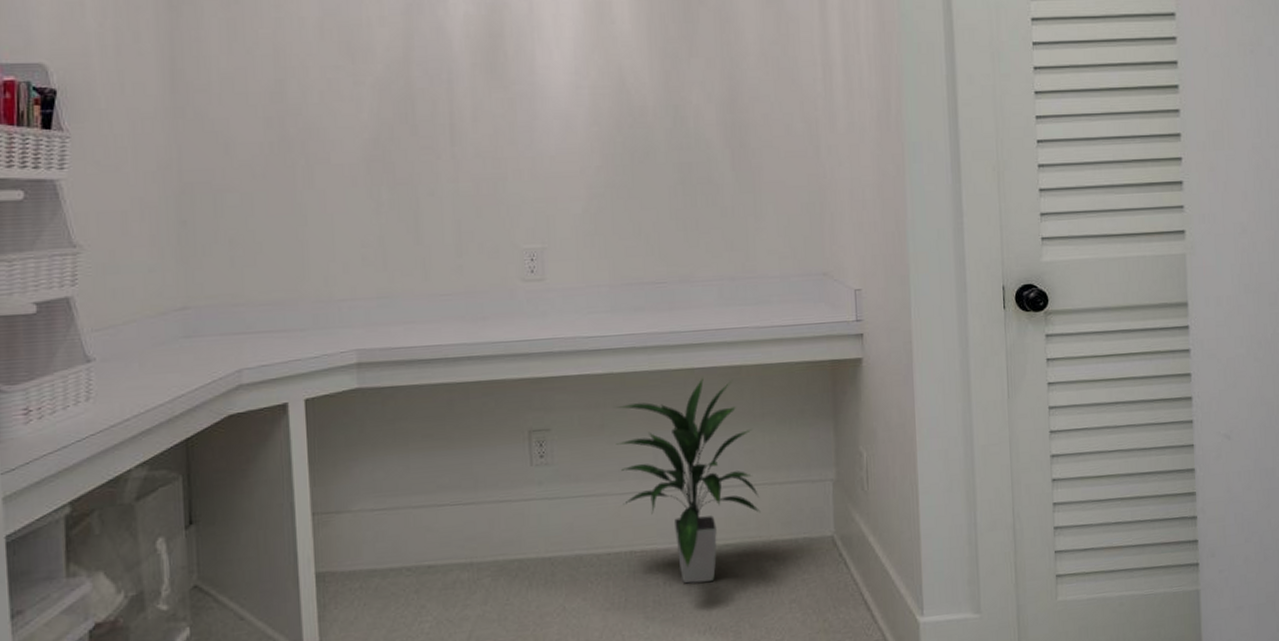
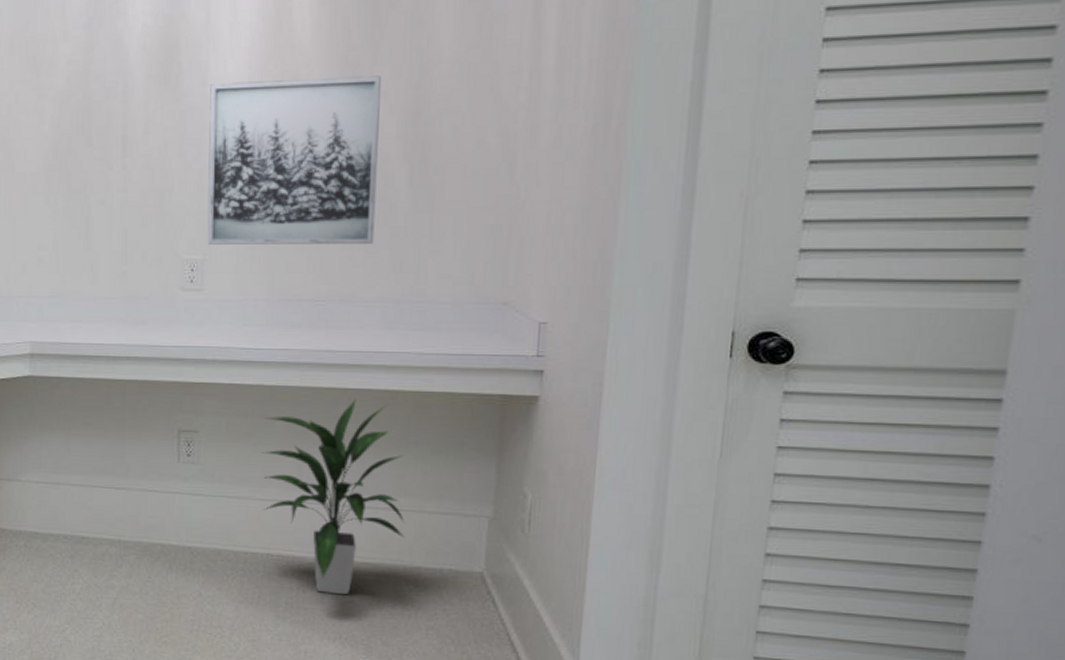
wall art: none [538,66,706,233] -> present [207,75,381,245]

